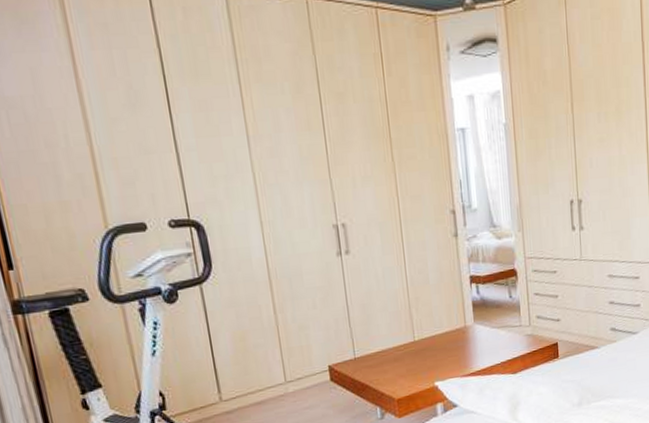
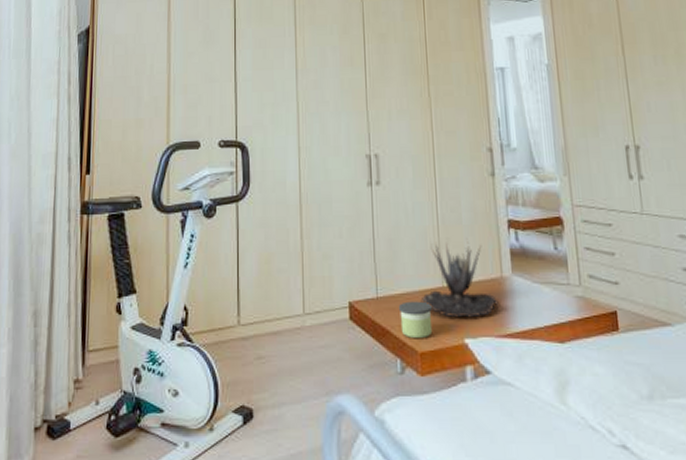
candle: none [375,356,407,389] -> present [398,301,433,338]
plant: none [395,296,463,366] -> present [420,238,499,318]

